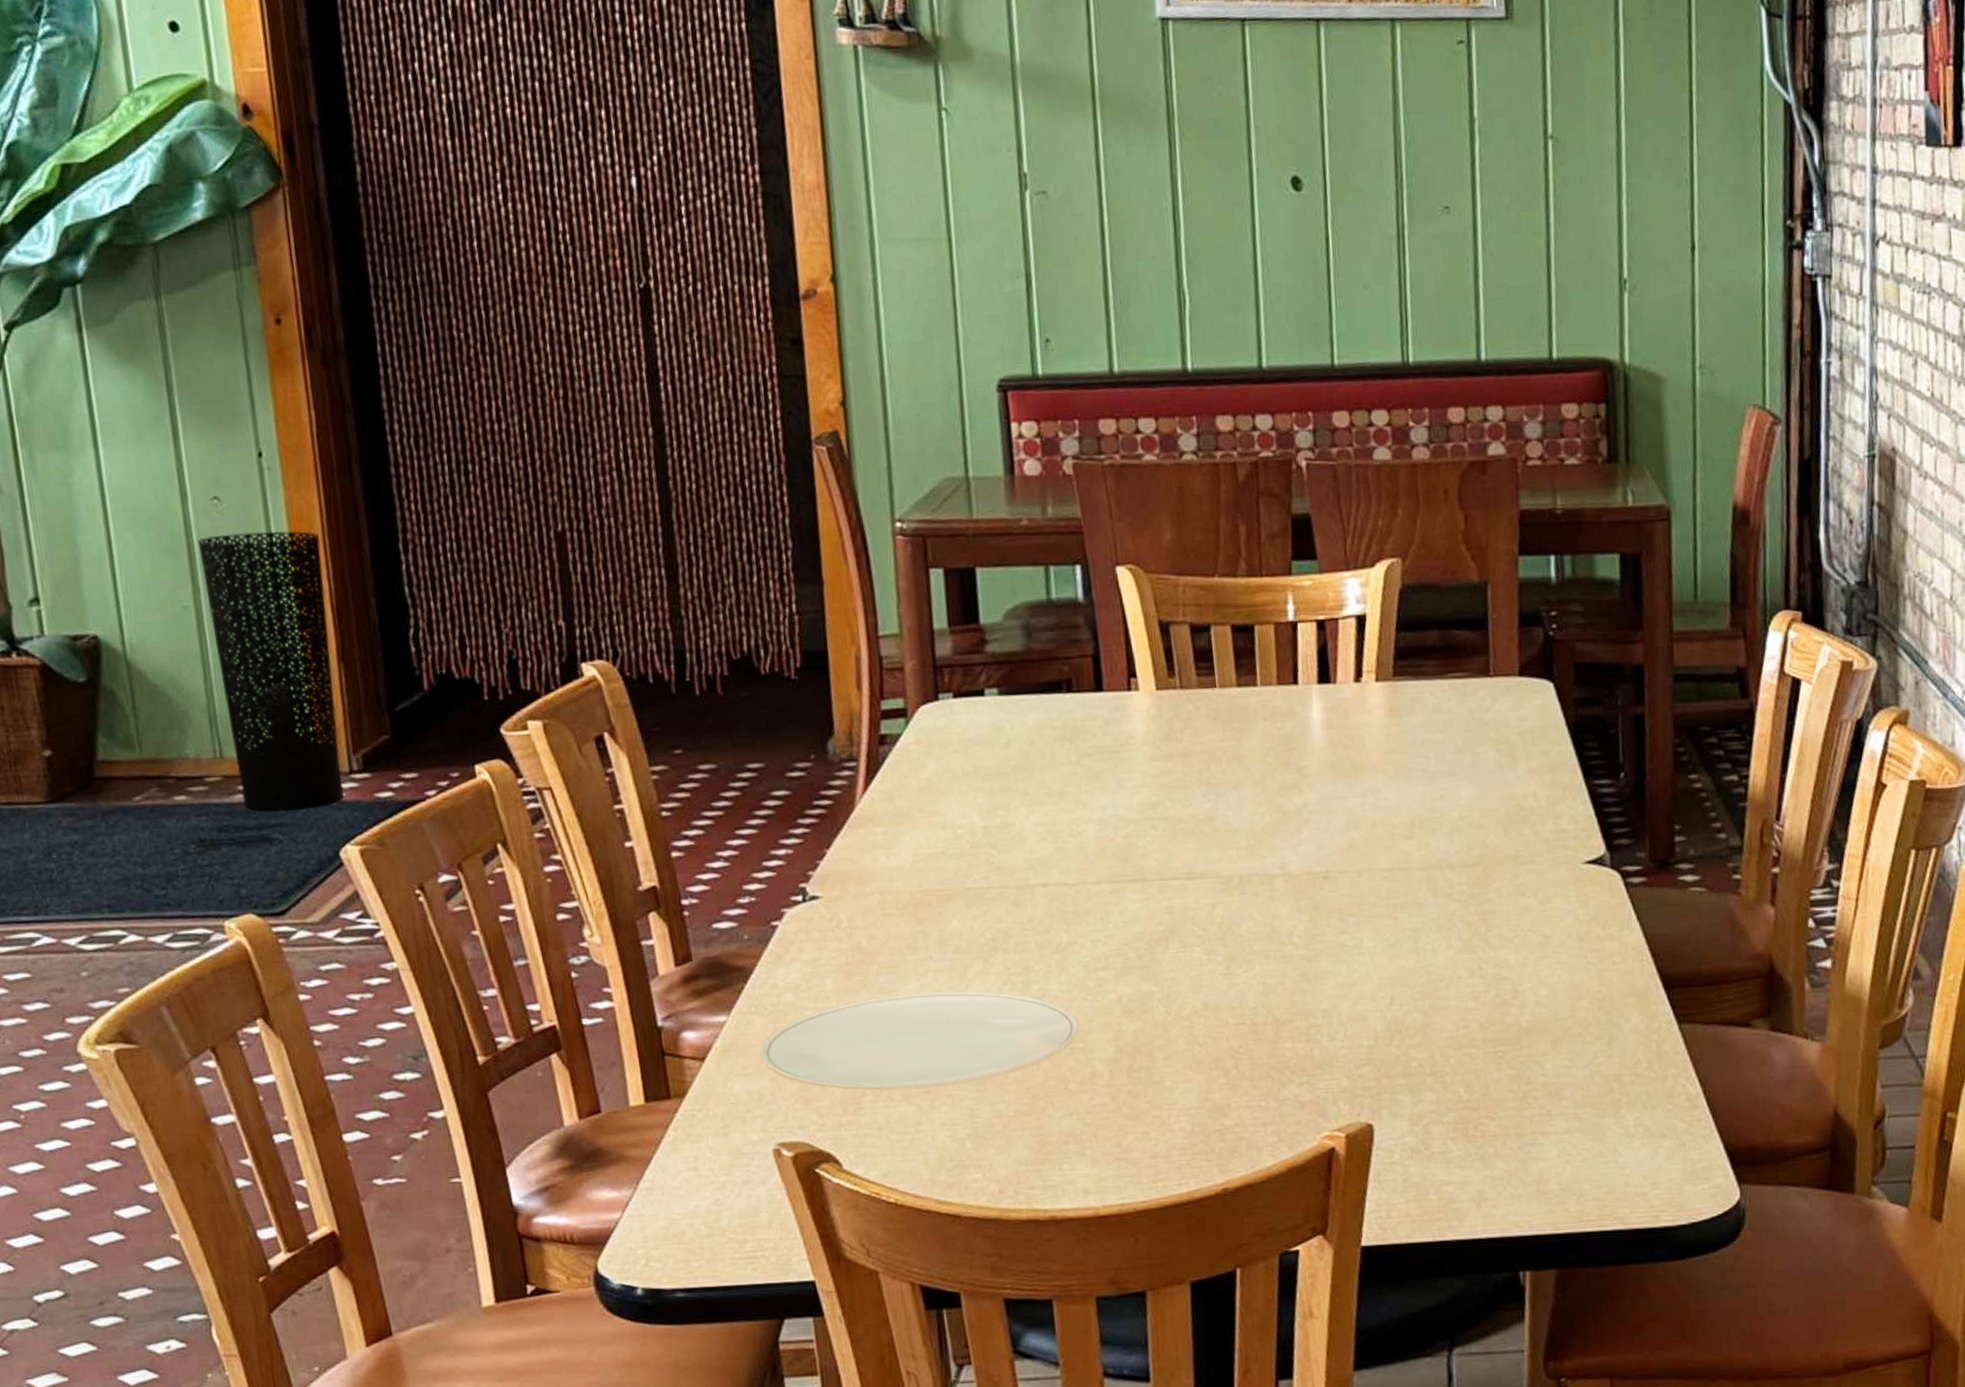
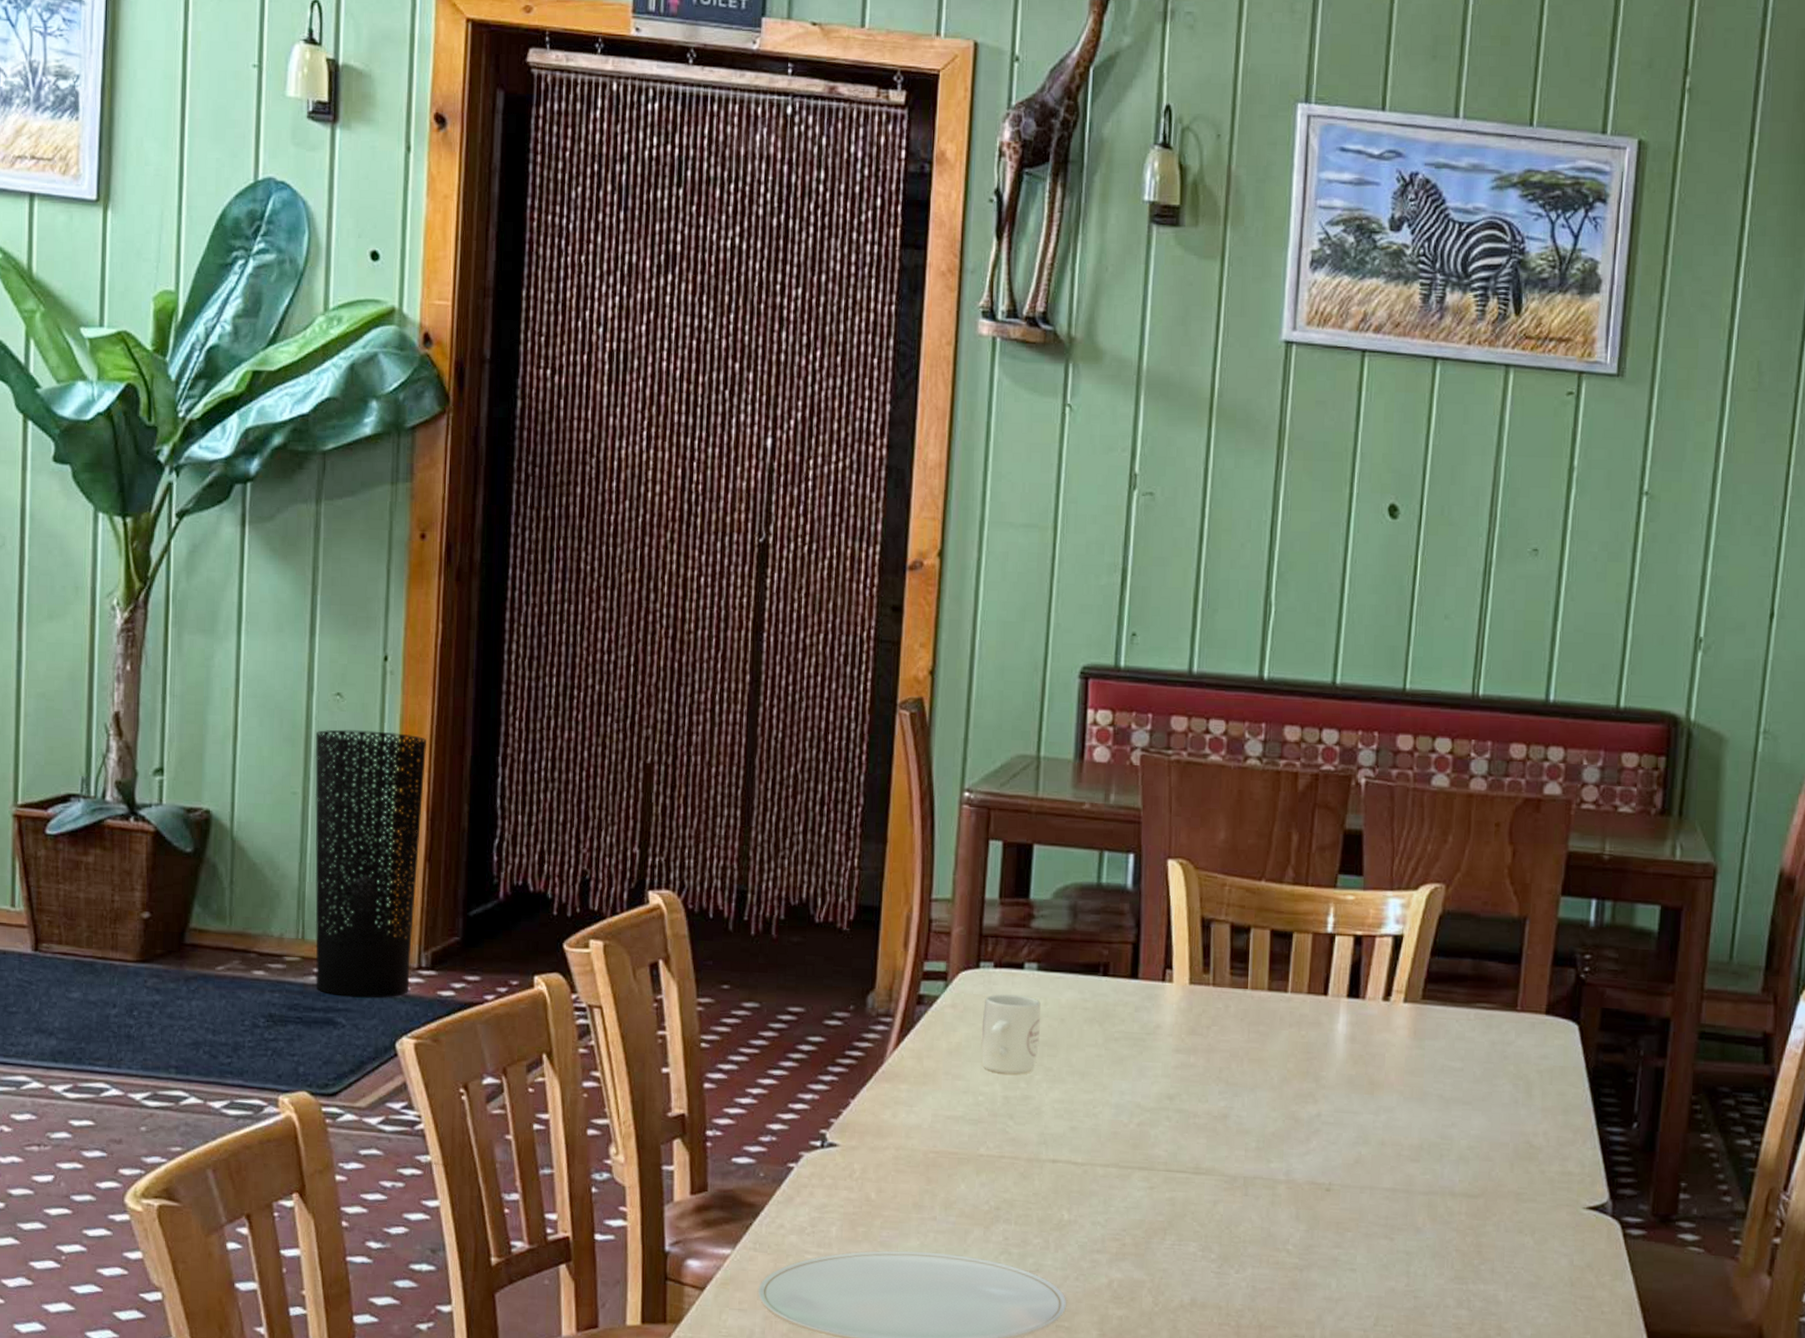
mug: none [949,722,1012,804] -> present [981,994,1041,1075]

